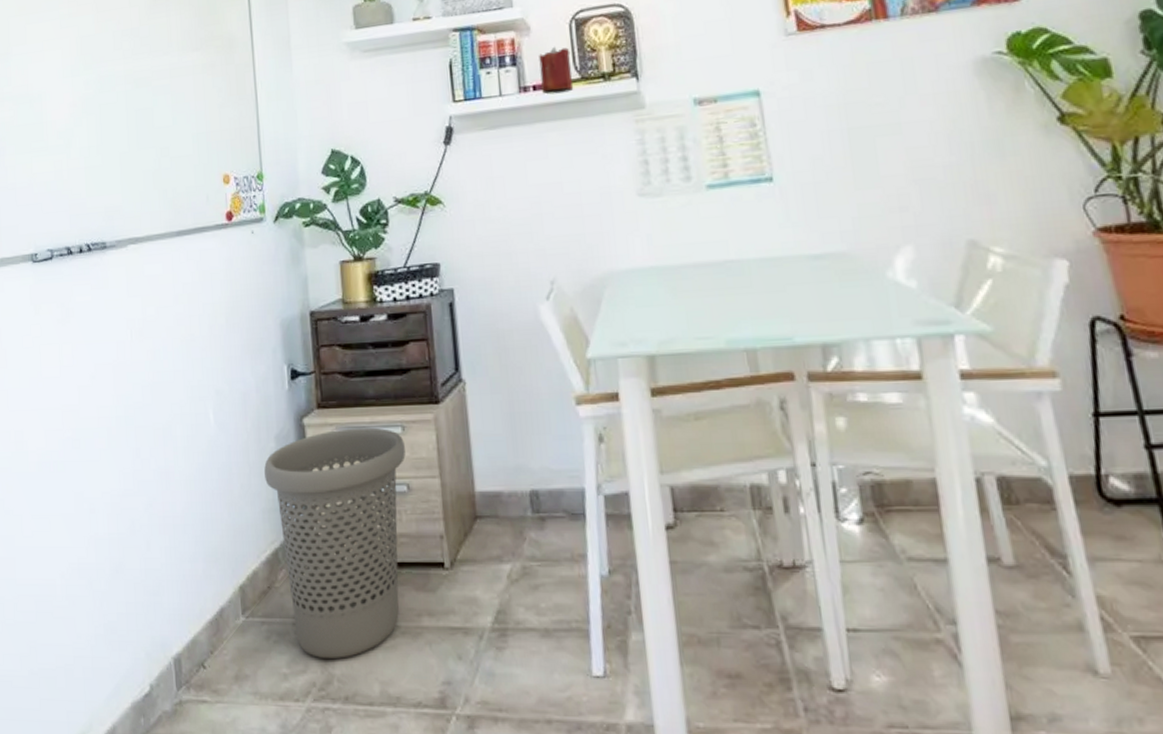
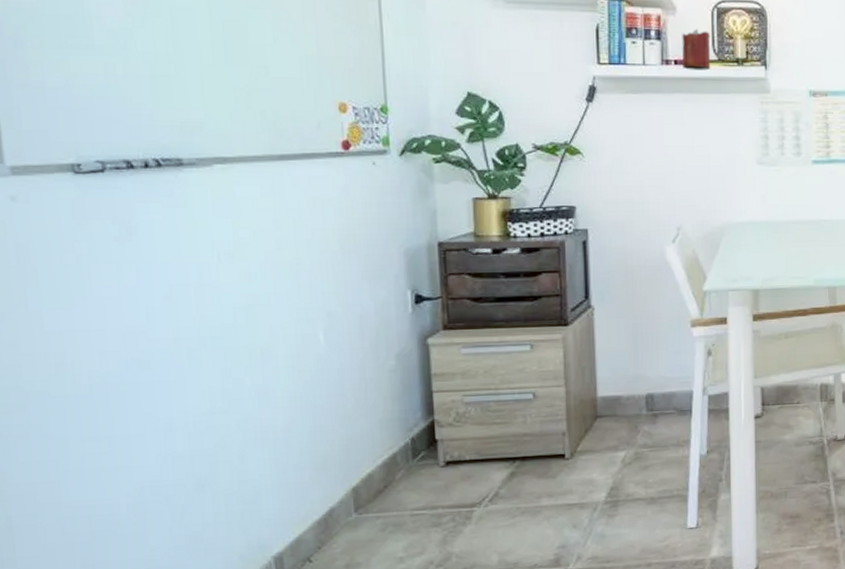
trash bin: present [264,427,406,660] -> none [383,346,533,541]

